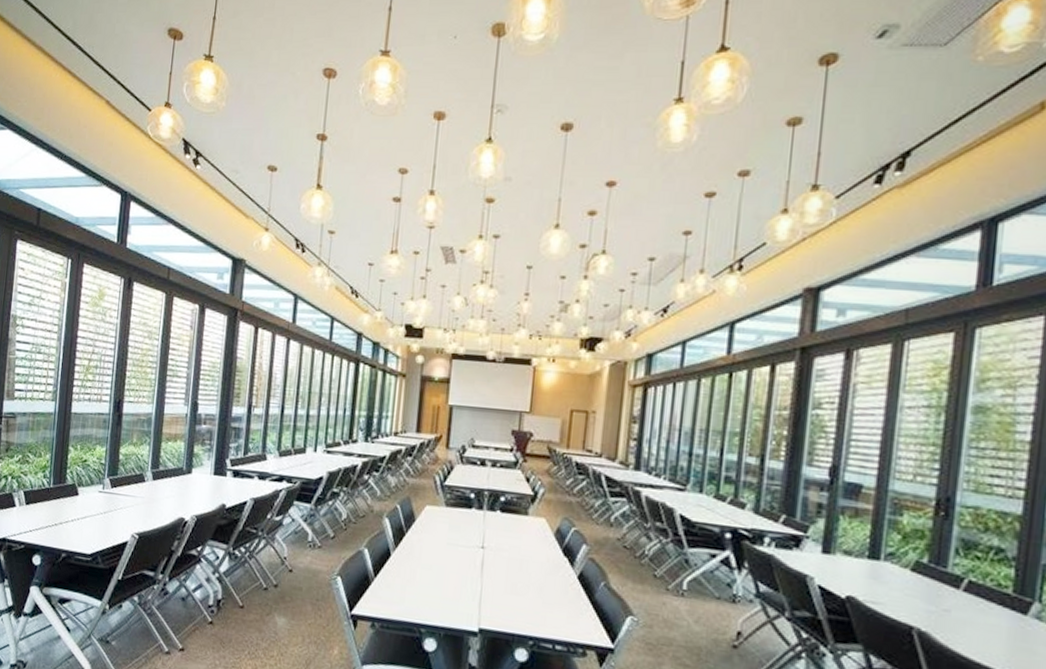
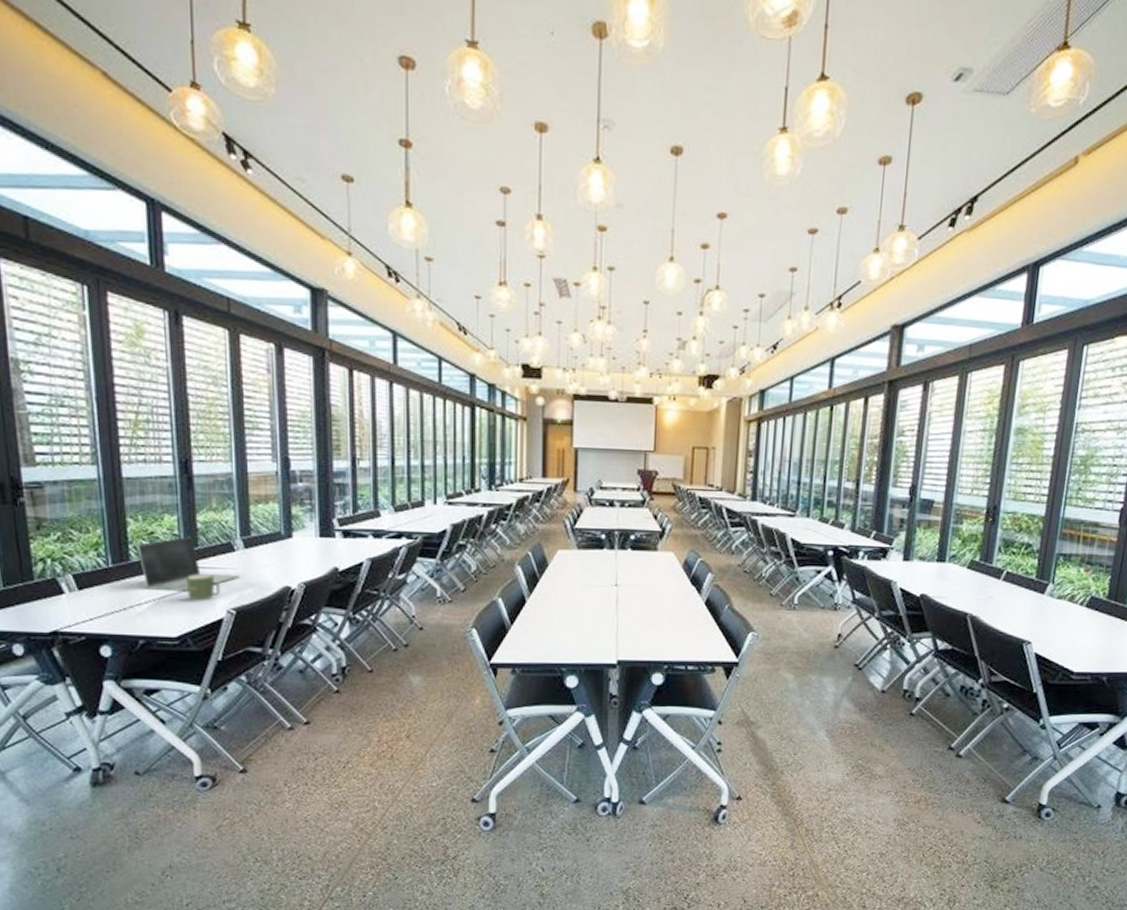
laptop: none [73,465,146,513] -> present [137,536,241,590]
mug: none [103,499,130,524] -> present [187,574,221,601]

